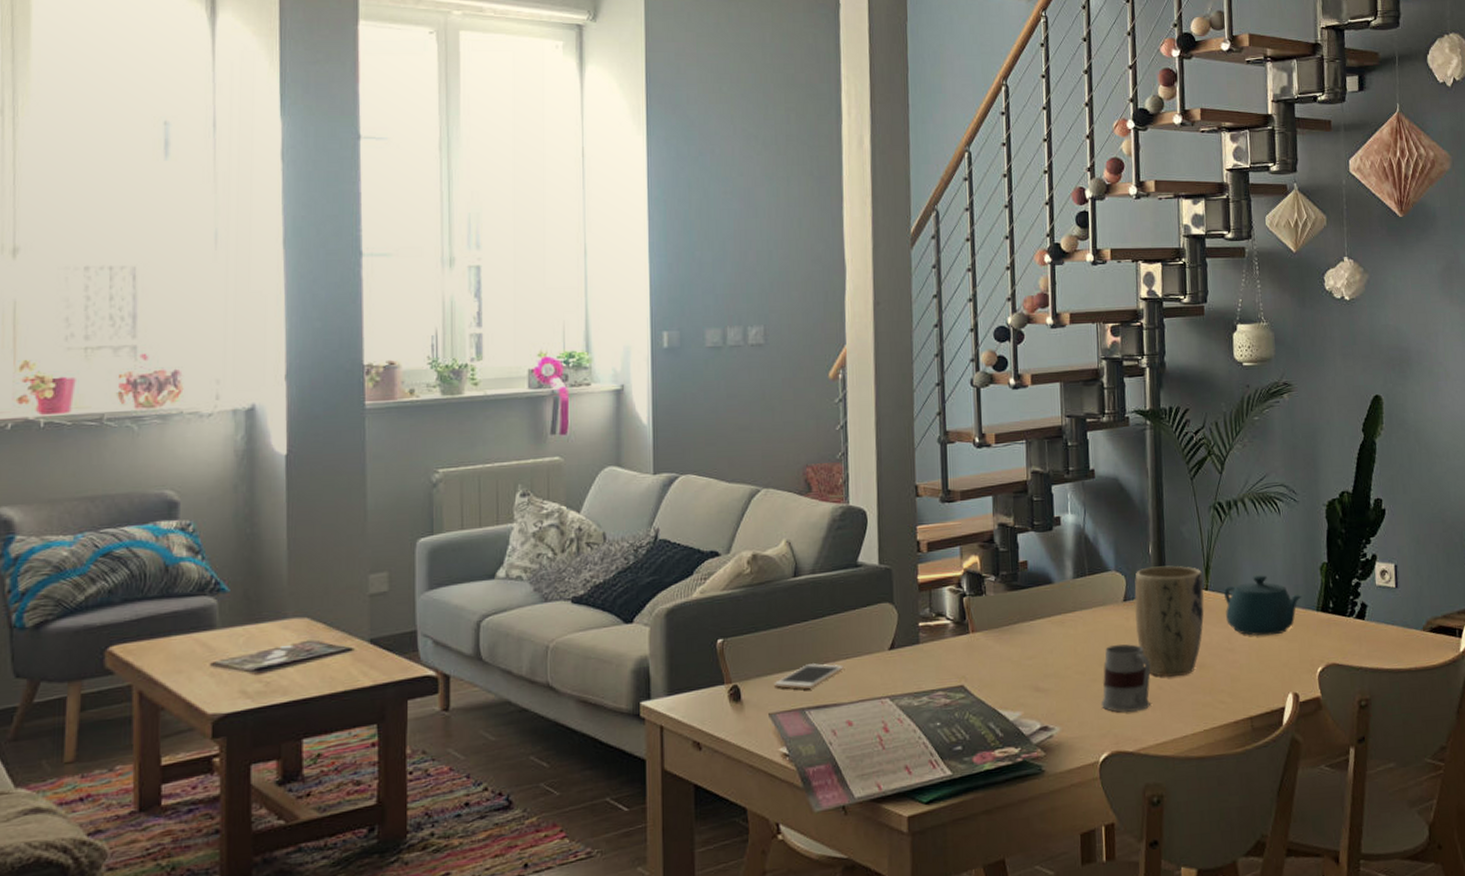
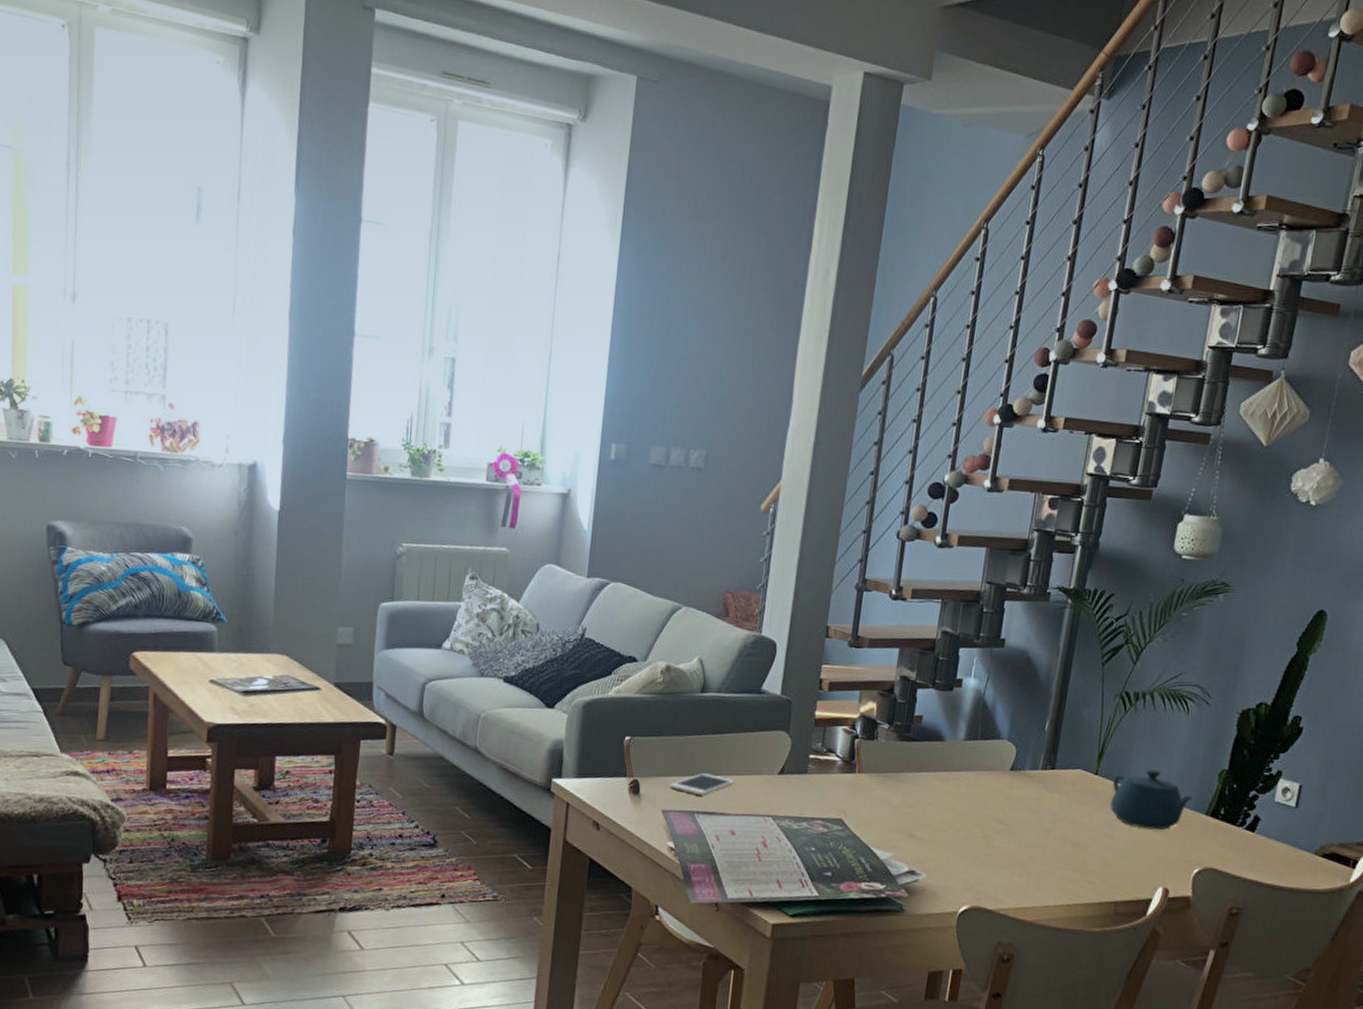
mug: present [1101,644,1151,712] -> none [969,809,1026,875]
plant pot: present [1134,565,1204,677] -> none [1017,742,1095,851]

